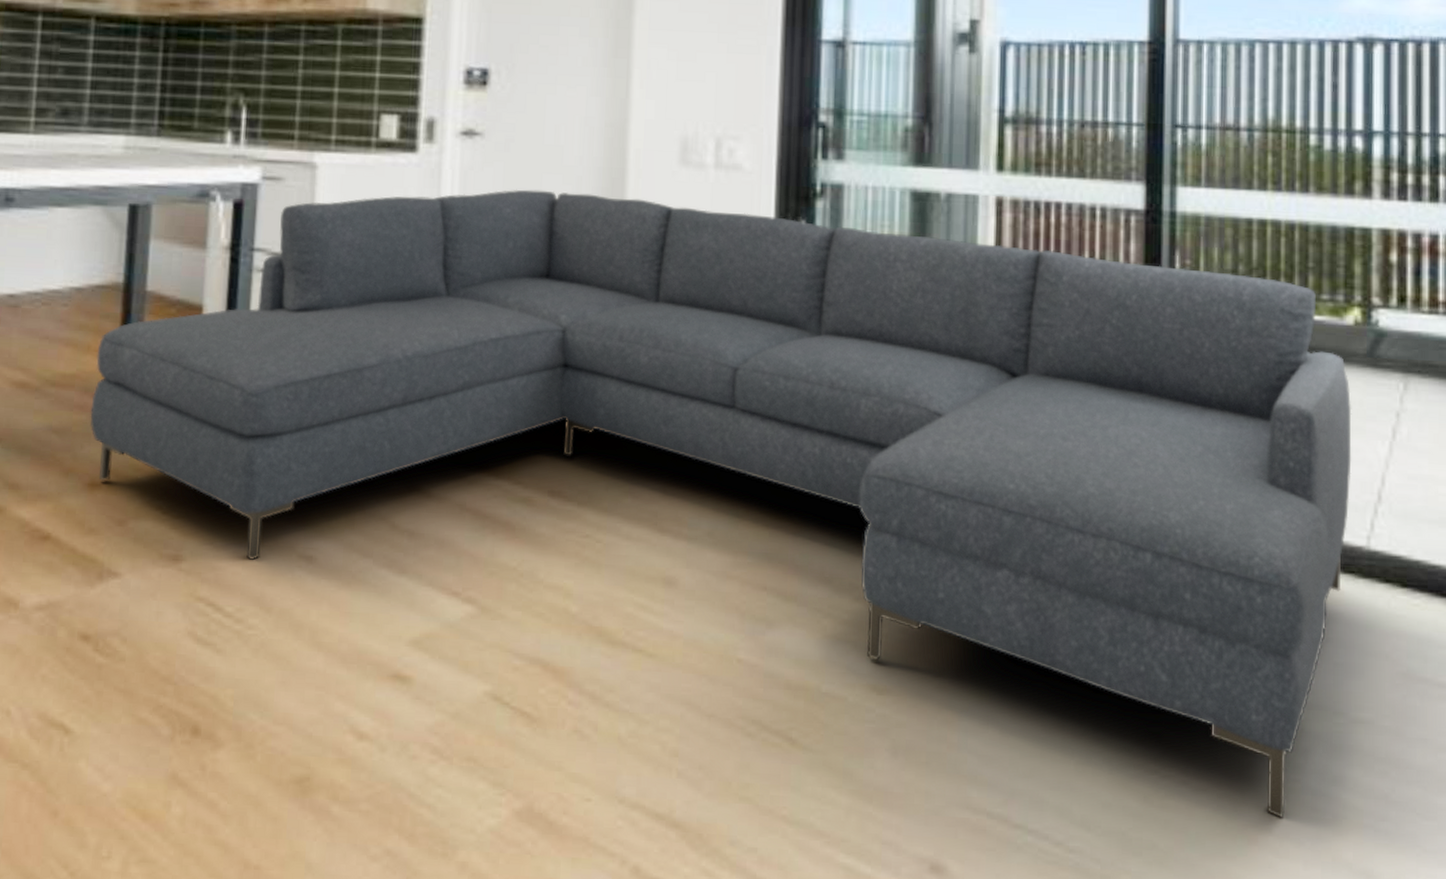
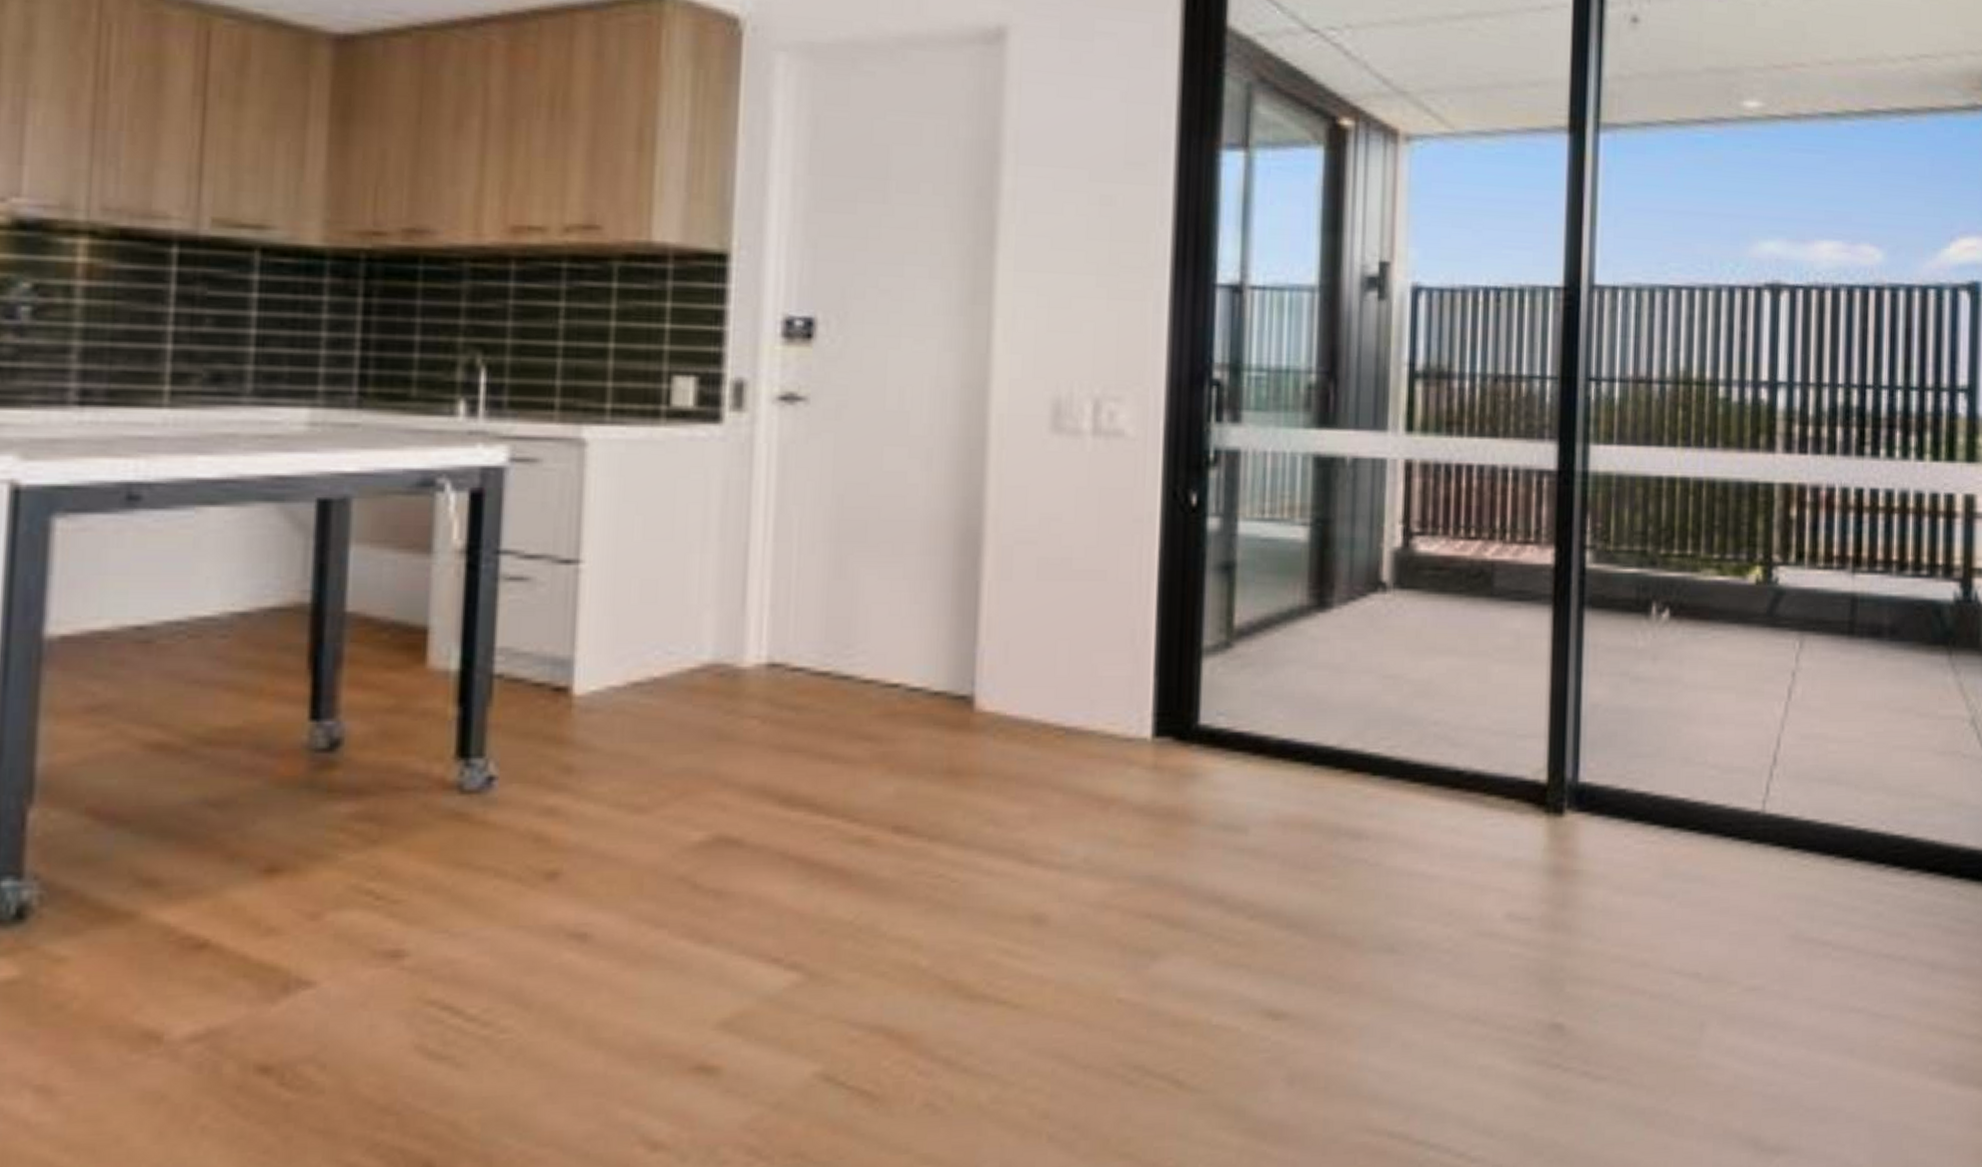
sofa: present [90,189,1352,818] -> none [265,465,1752,1097]

